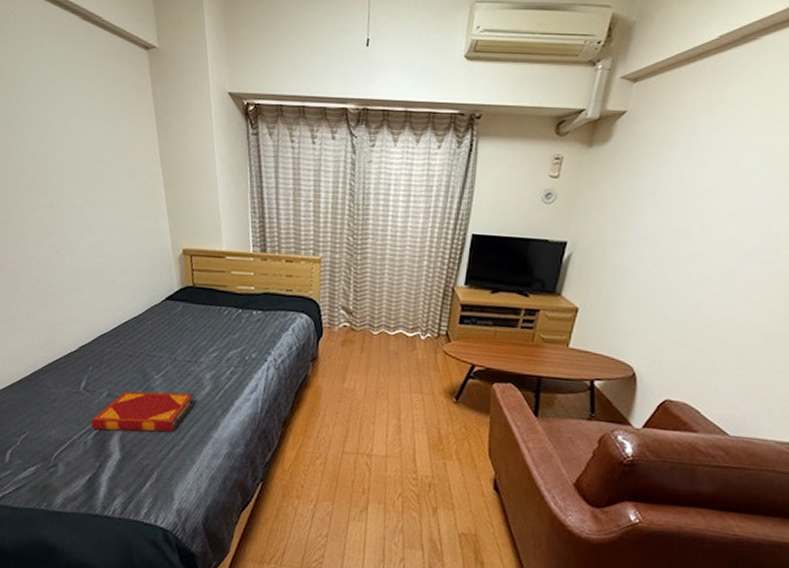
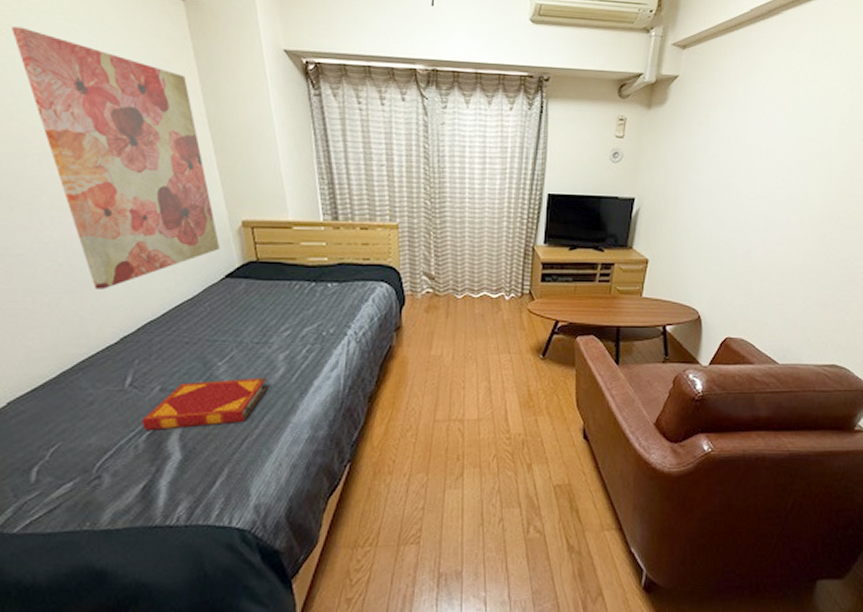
wall art: none [15,78,164,304] -> present [11,26,221,290]

